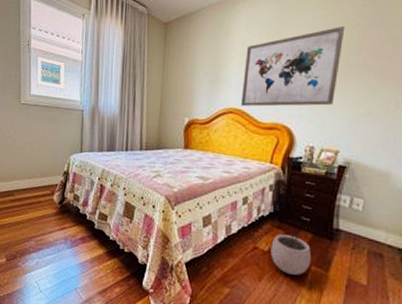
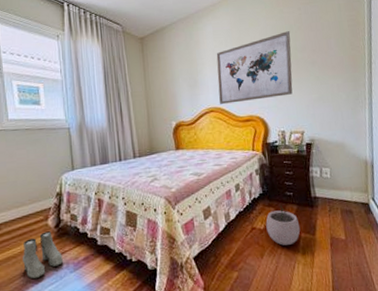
boots: none [28,205,62,247] -> present [22,231,63,279]

